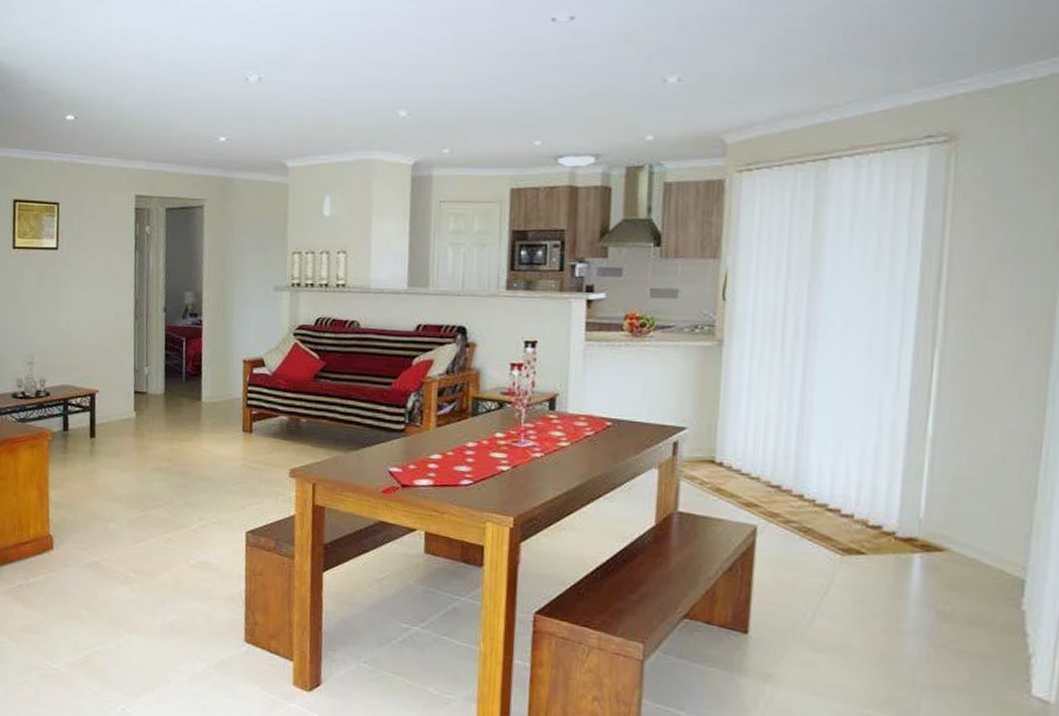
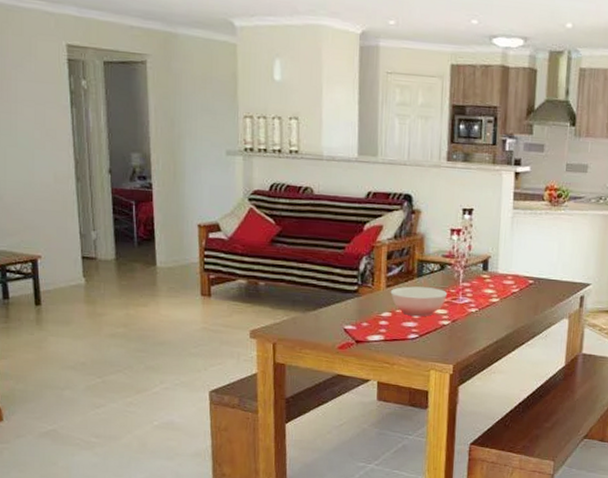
bowl: none [441,426,507,460] -> present [390,286,448,317]

